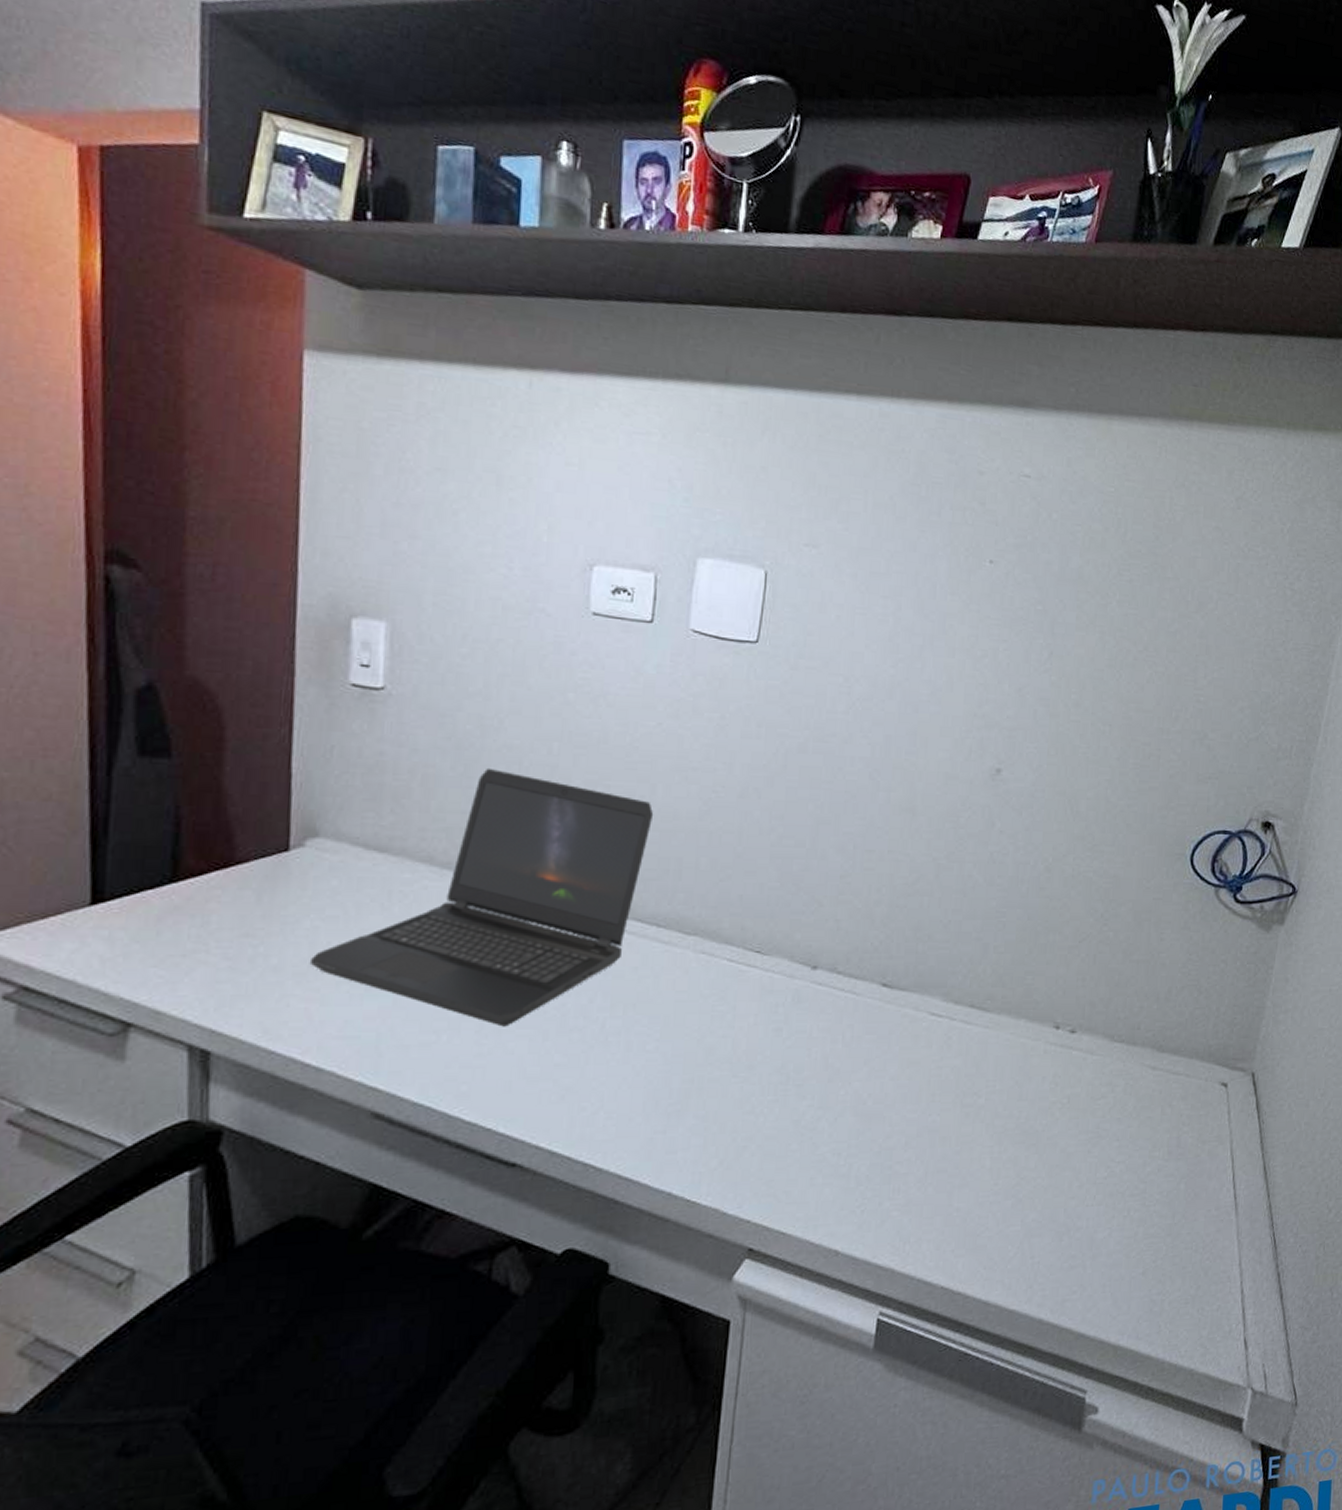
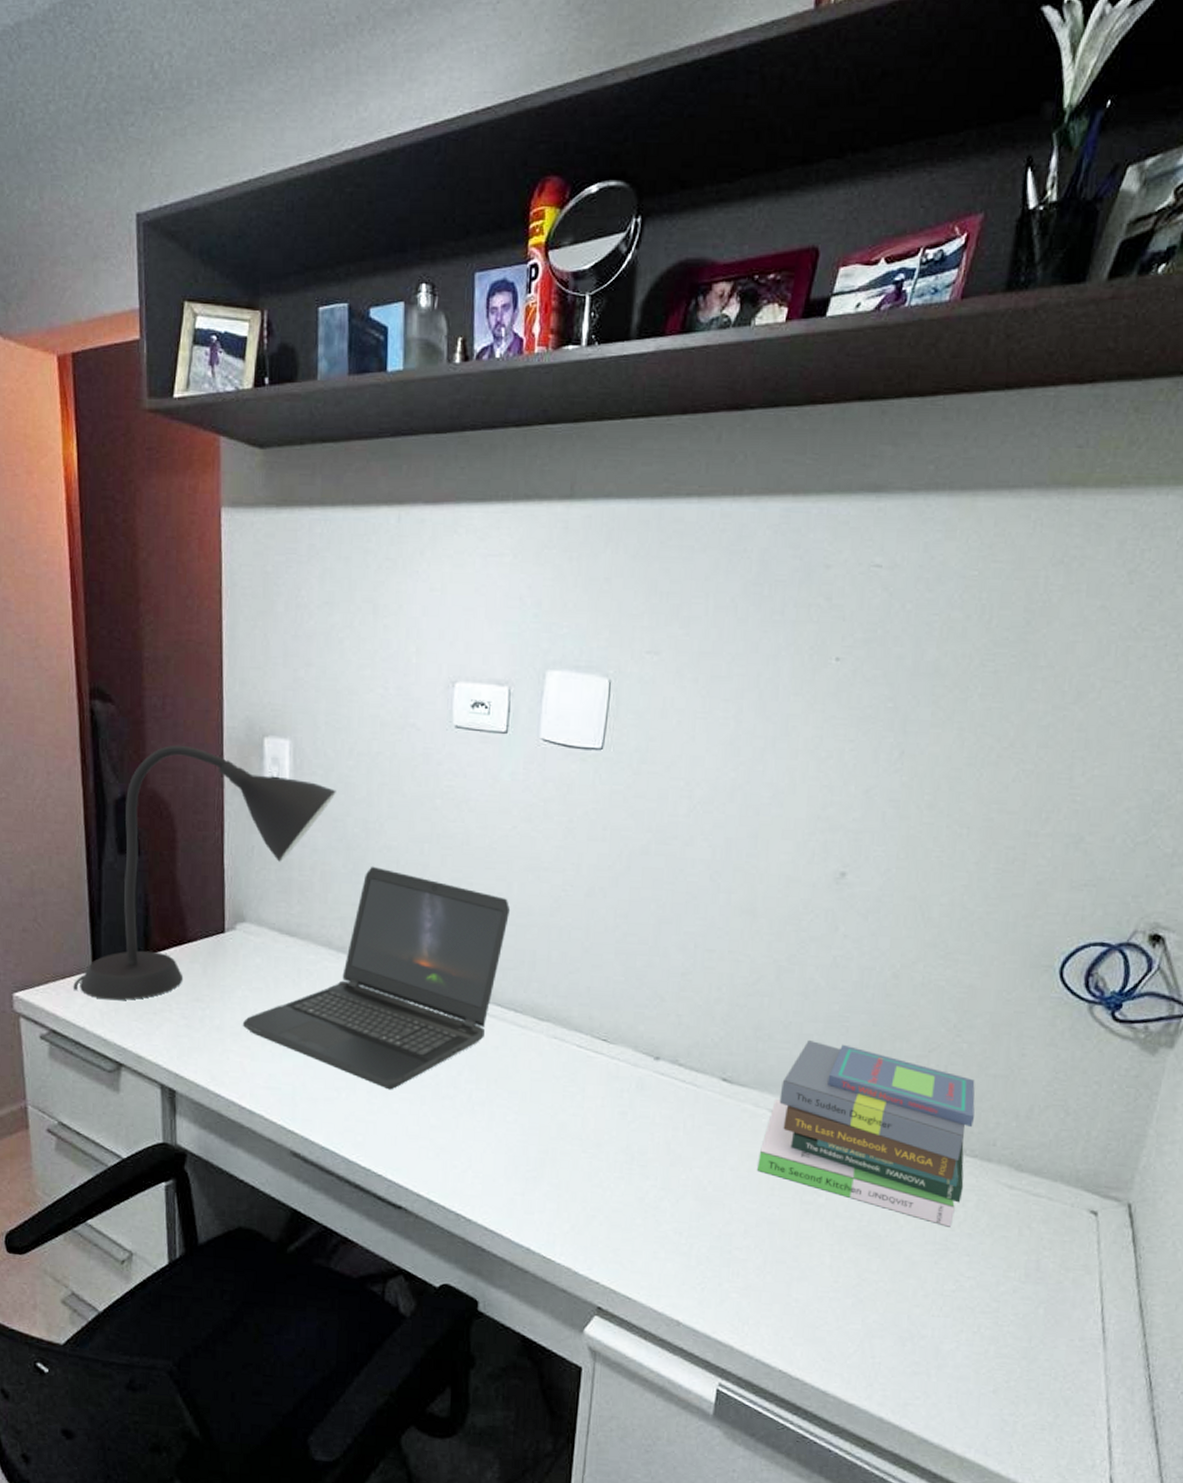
desk lamp: none [60,623,445,942] -> present [73,744,336,1001]
books: none [917,938,1121,1114] -> present [756,1041,975,1227]

